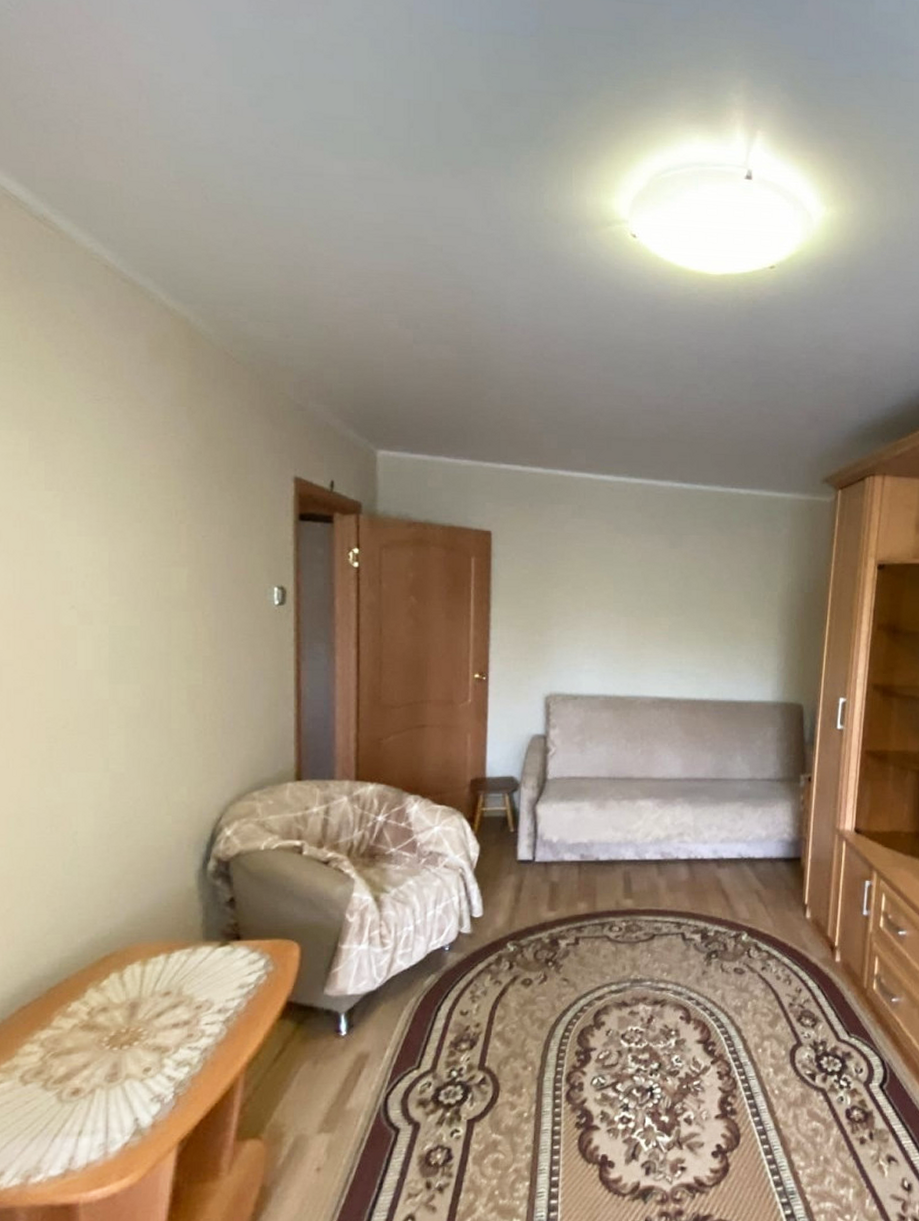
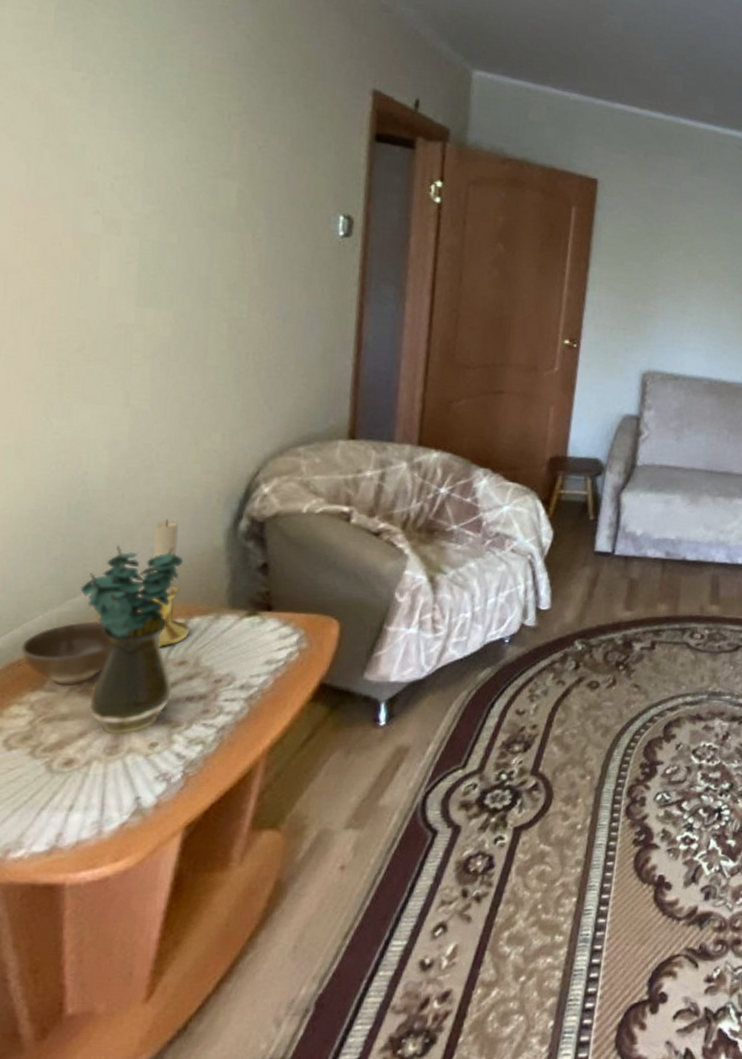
bowl: none [29,963,106,1024] -> present [20,621,111,687]
vase: none [77,891,163,1063] -> present [80,545,184,735]
candle holder: none [137,867,172,981] -> present [151,519,190,647]

